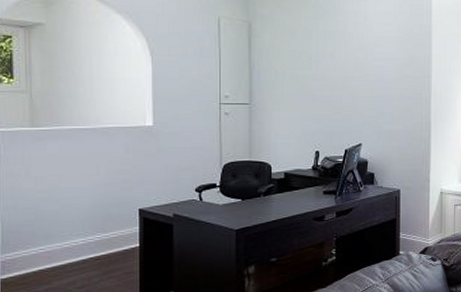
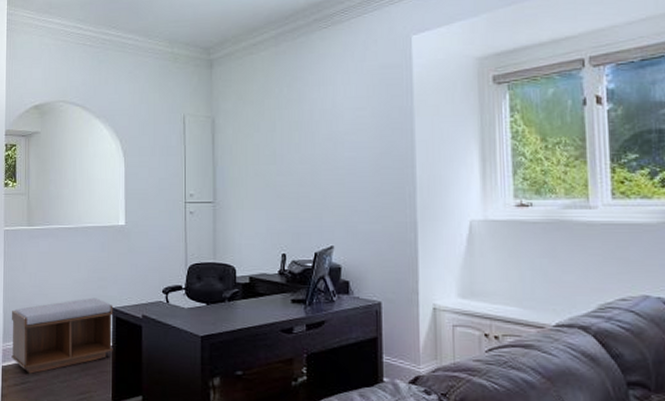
bench: none [11,200,141,284] -> present [11,298,113,374]

